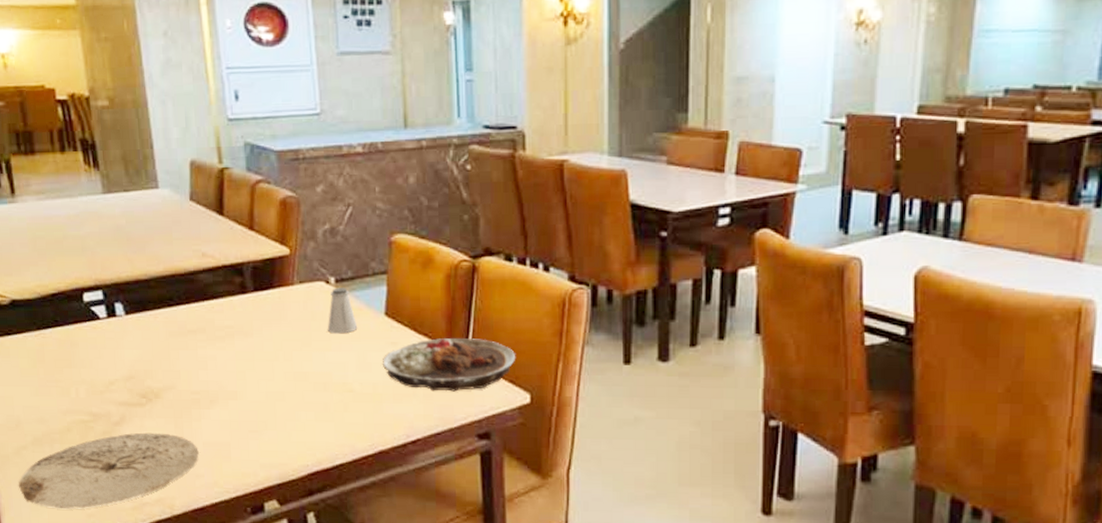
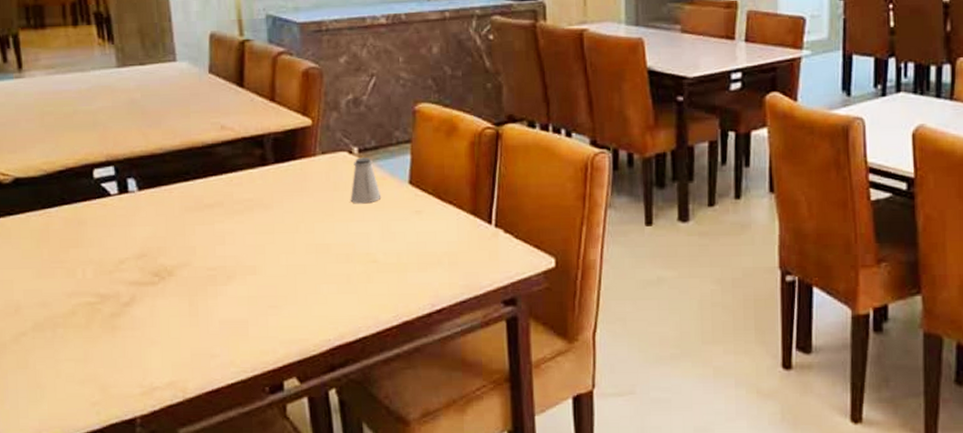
plate: present [19,432,199,510] -> none [16,312,214,399]
plate: present [383,337,516,392] -> none [407,204,541,259]

